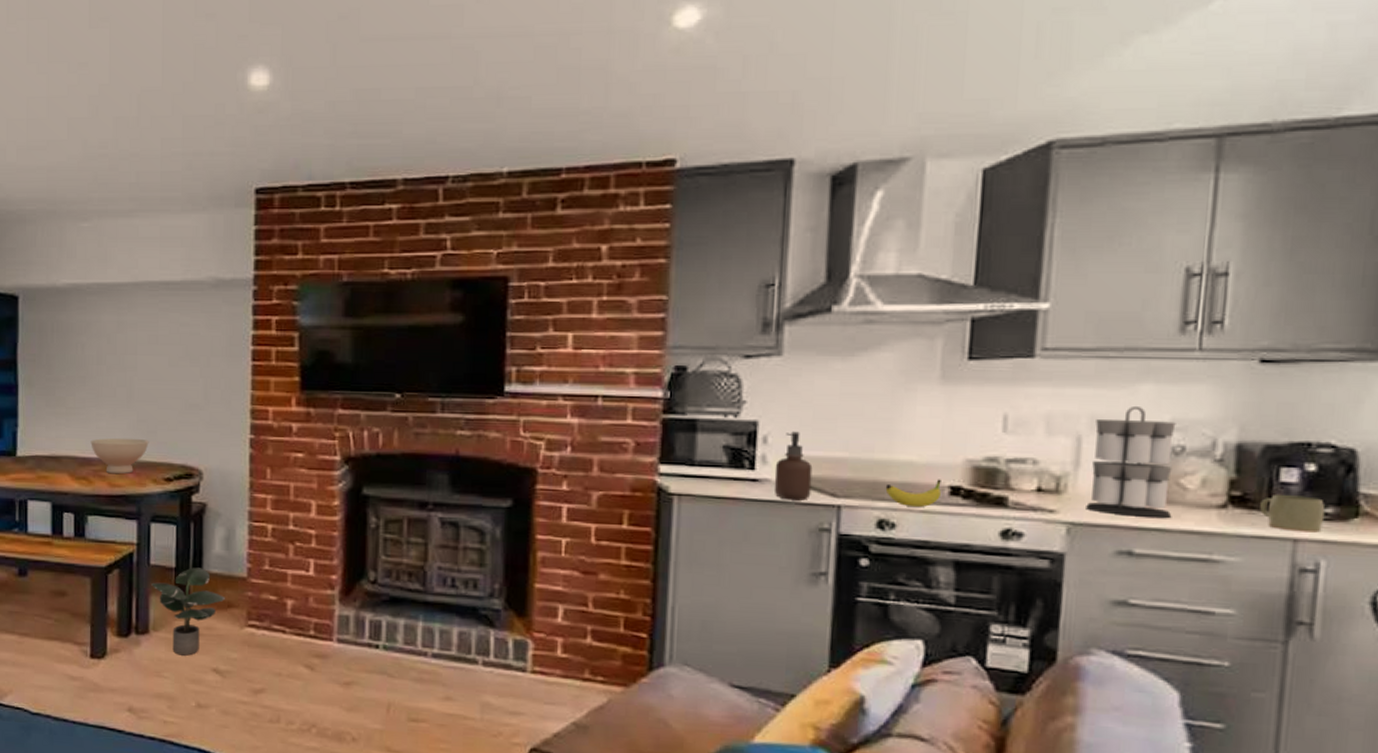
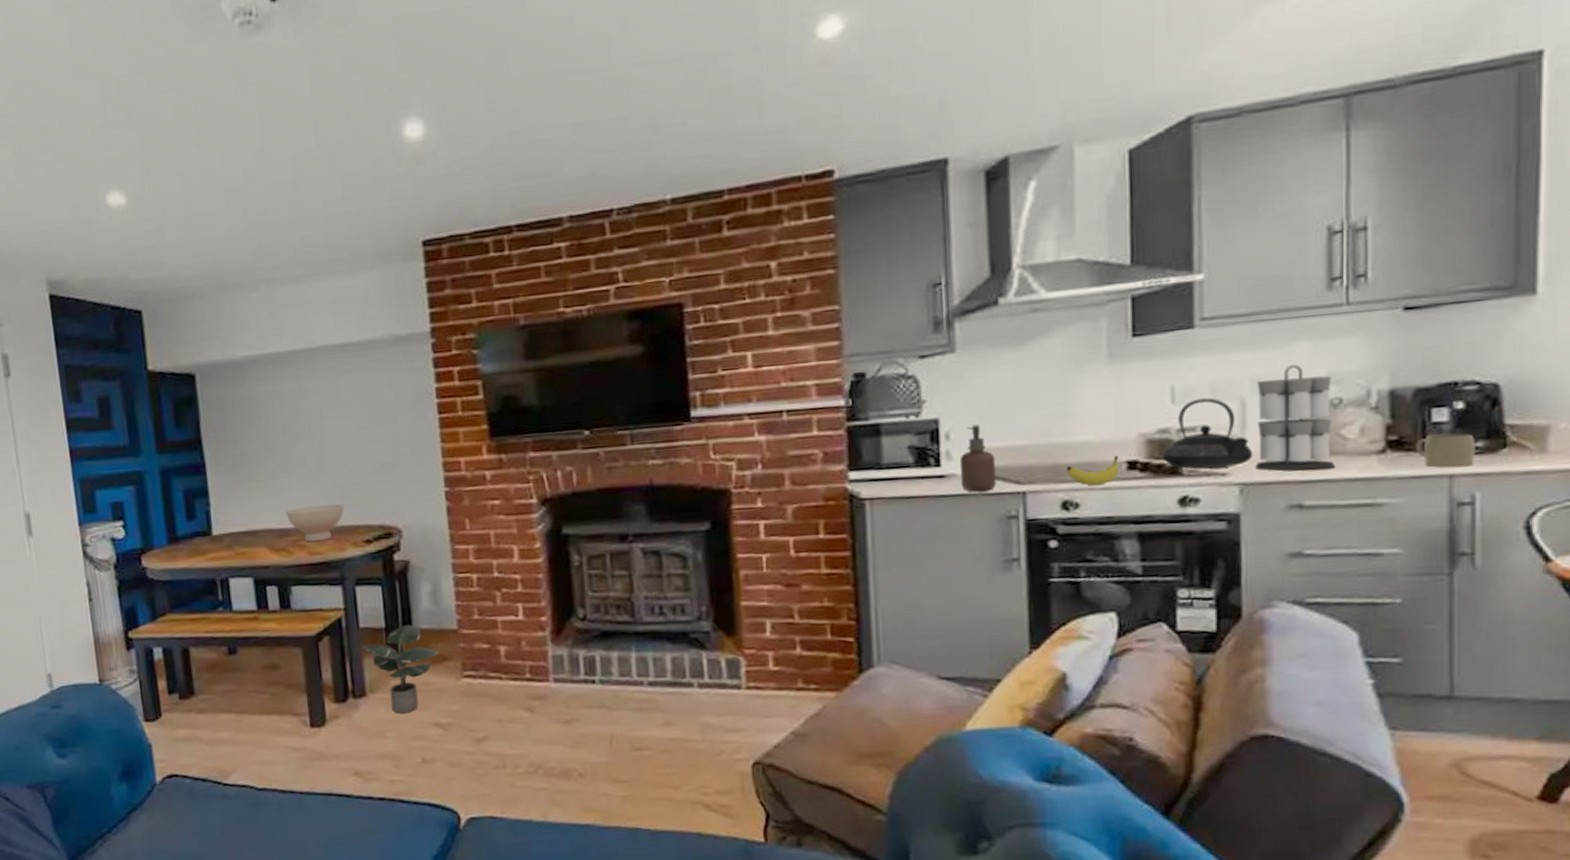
teapot: none [987,430,1085,504] -> present [1162,398,1254,469]

